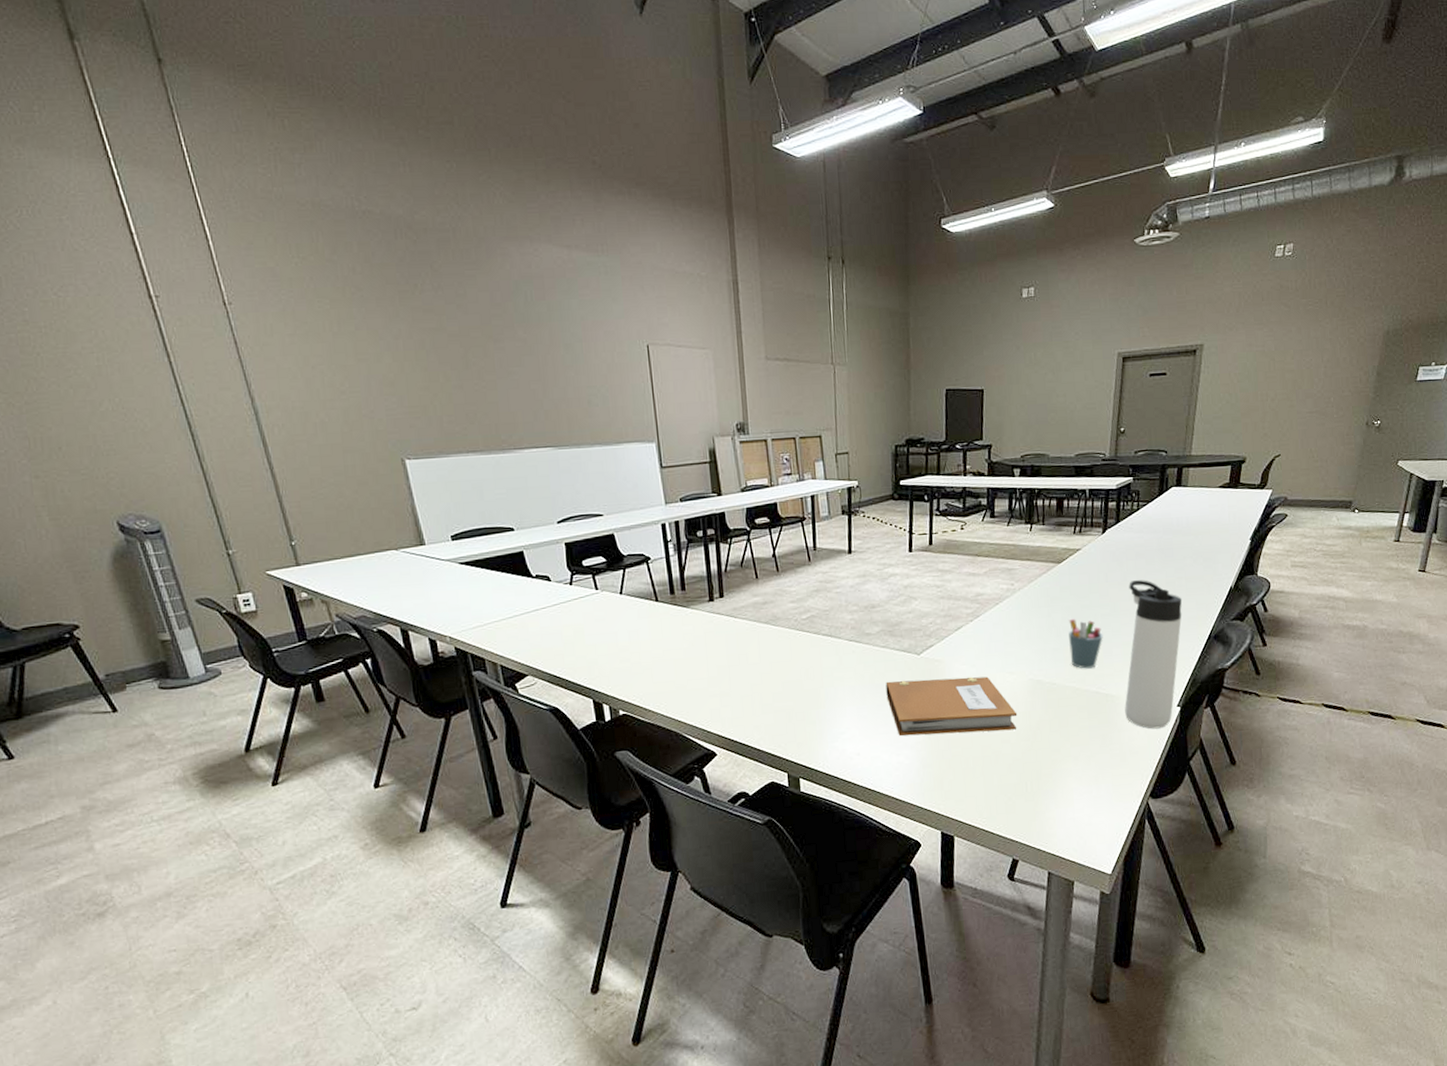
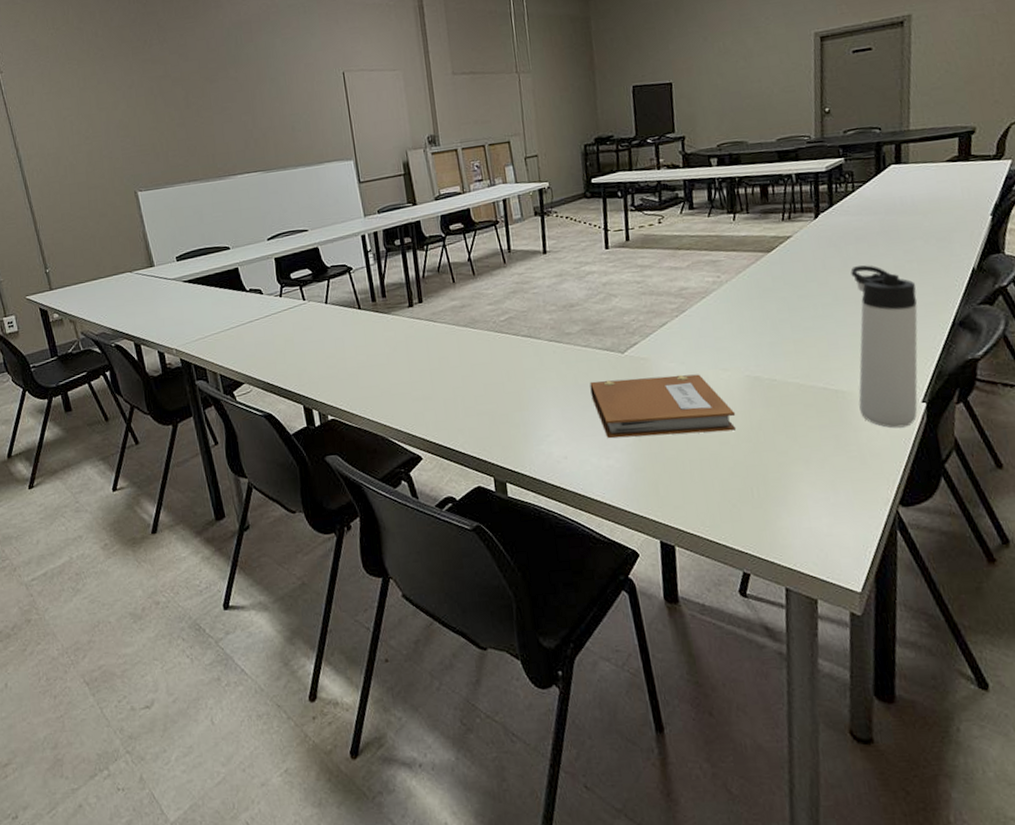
pen holder: present [1069,618,1103,669] -> none [785,309,826,363]

